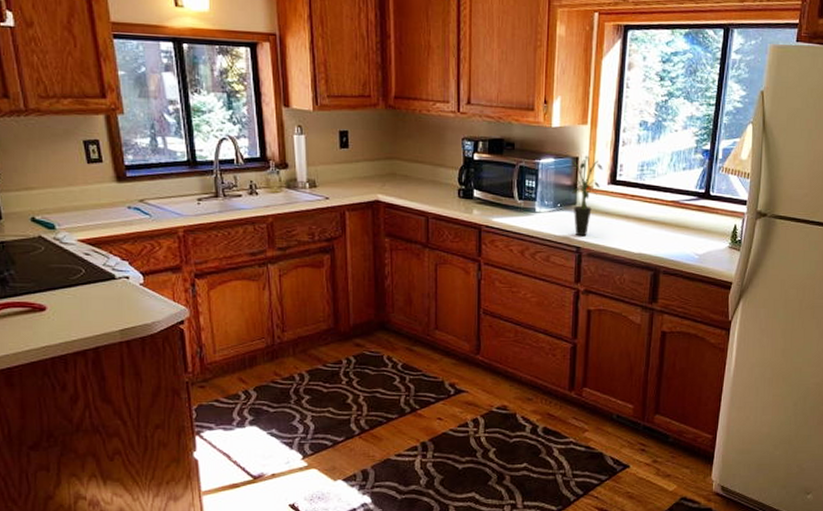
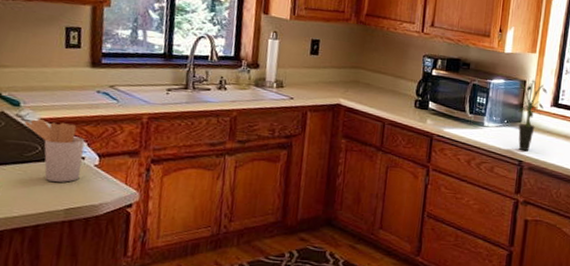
utensil holder: none [63,240,128,303] -> present [24,118,85,182]

